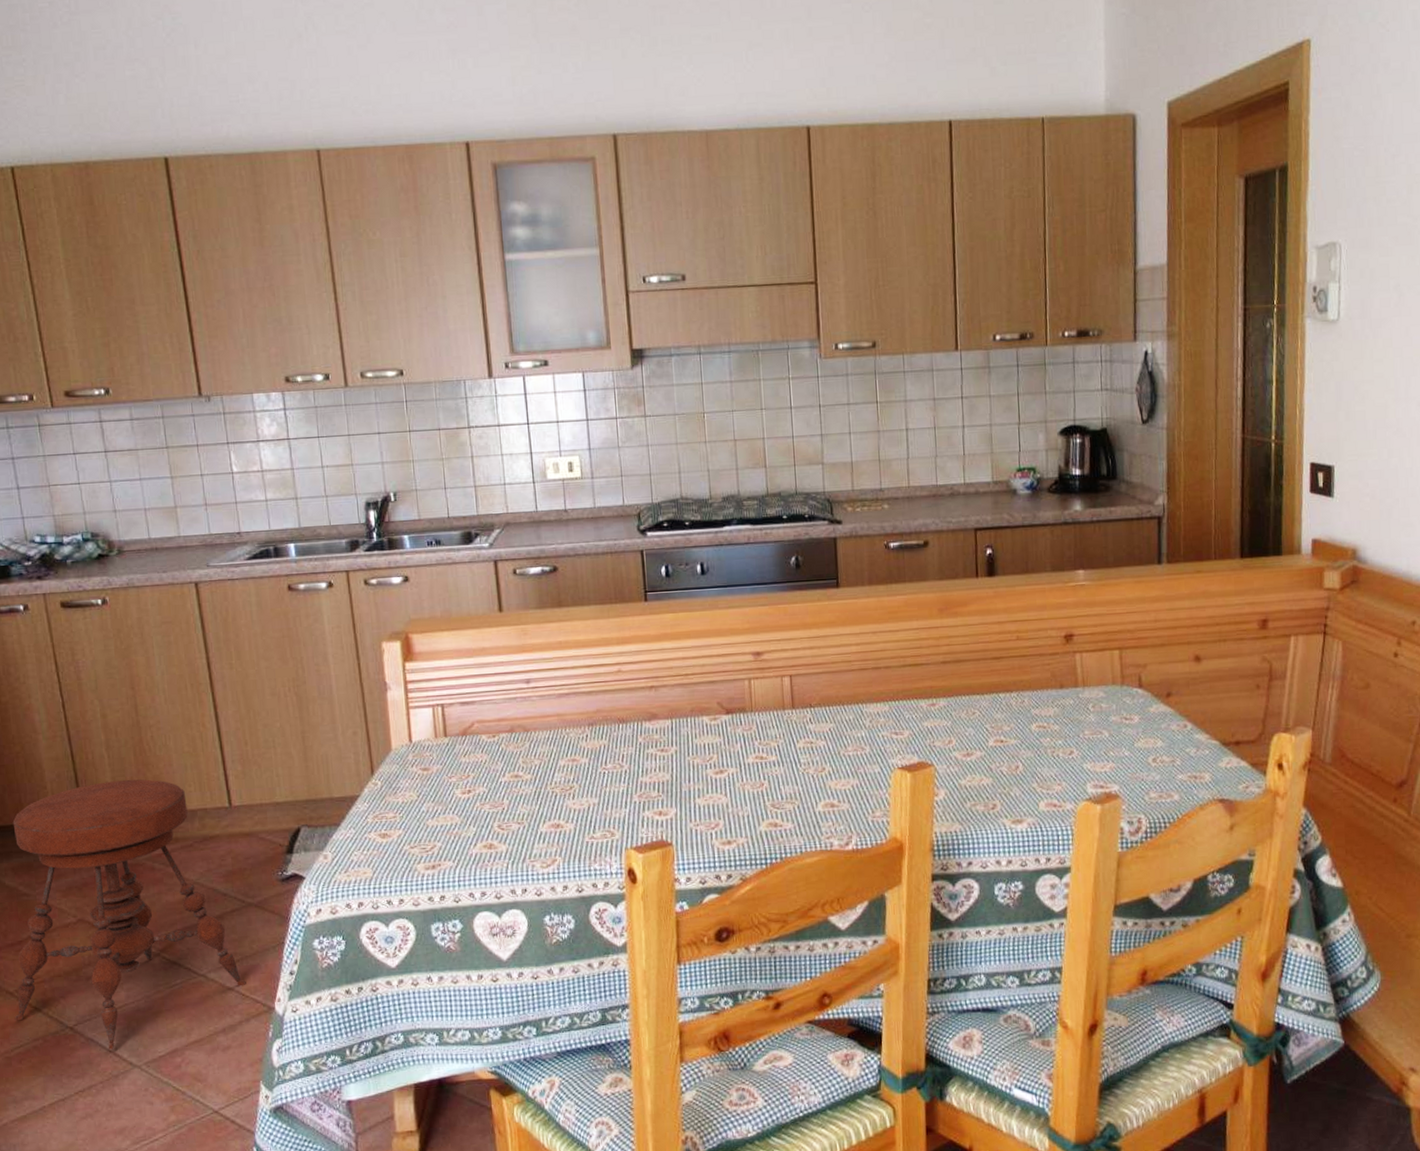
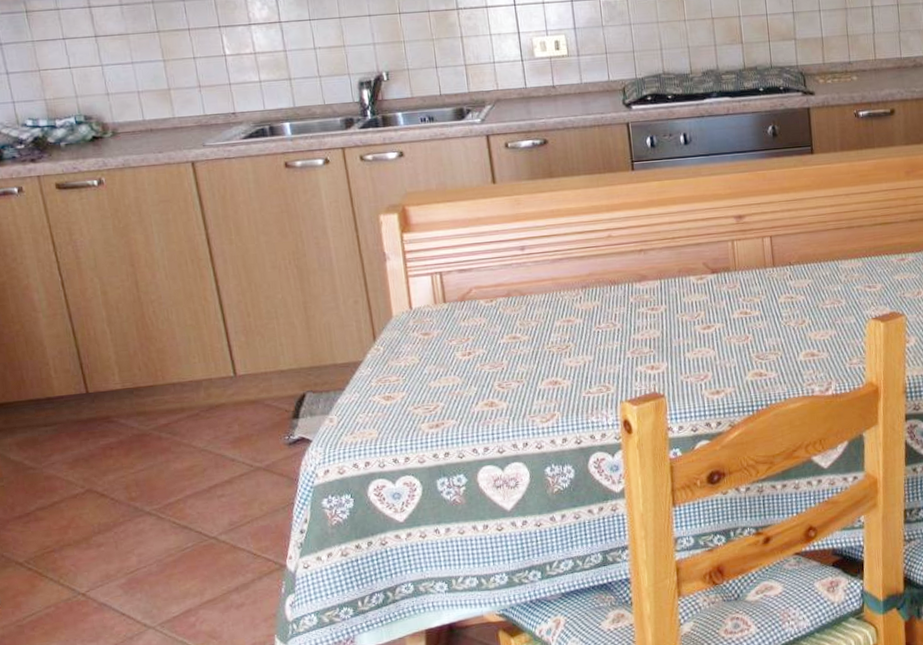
stool: present [12,779,246,1049] -> none [15,352,257,613]

